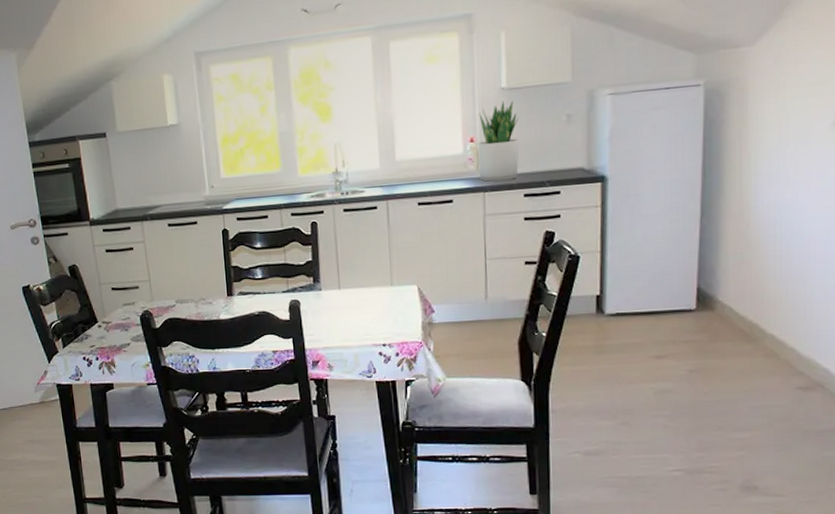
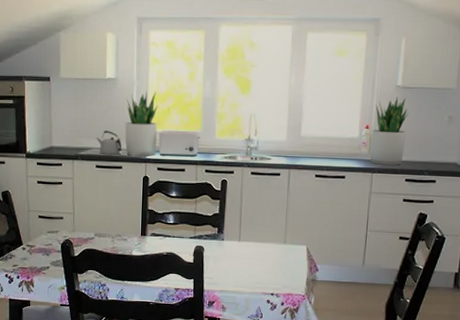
kettle: none [164,183,195,211] -> present [96,130,122,156]
planter: none [192,132,233,208] -> present [124,91,158,156]
toaster: none [234,171,281,205] -> present [158,130,200,158]

